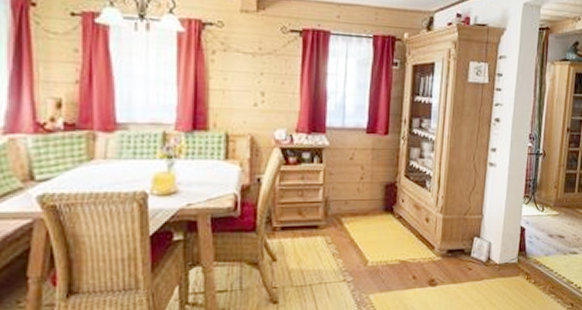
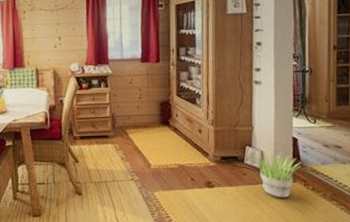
potted plant: none [479,241,526,294] -> present [252,150,301,198]

